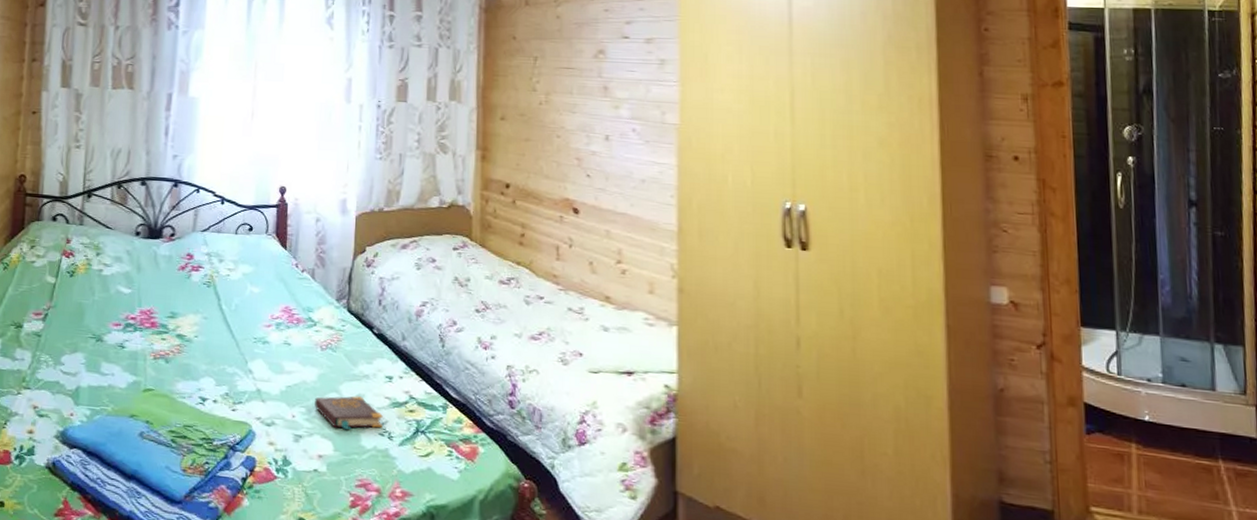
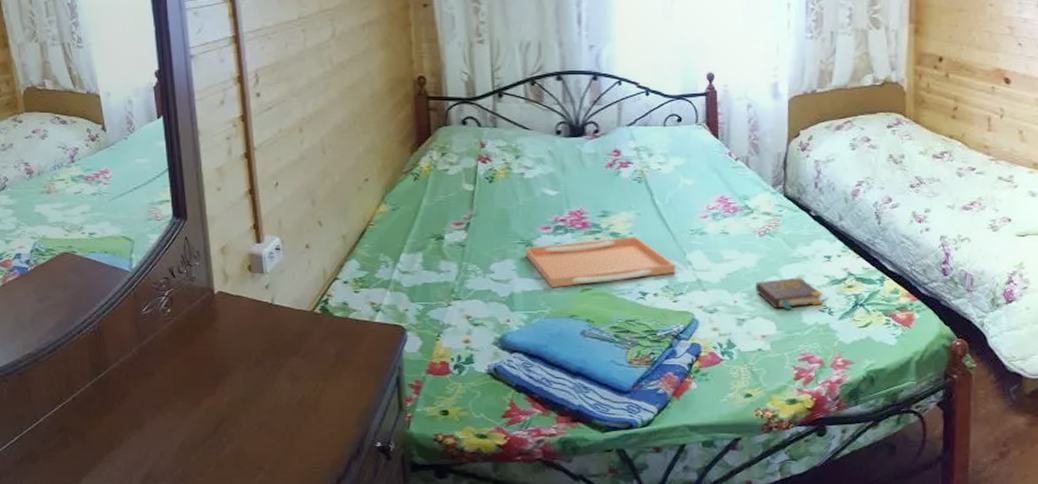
serving tray: none [95,339,237,386] -> present [525,237,676,288]

